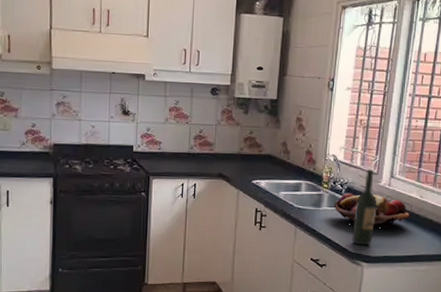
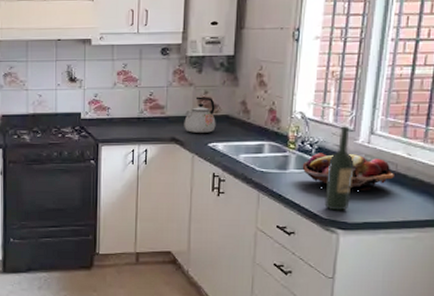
kettle: none [230,136,260,171] -> present [184,96,216,134]

